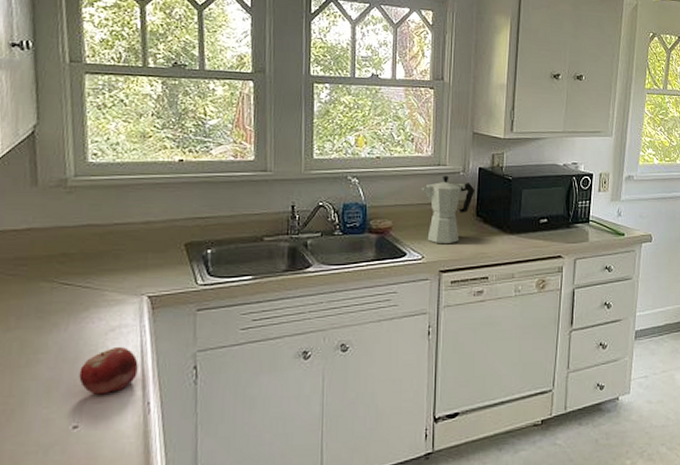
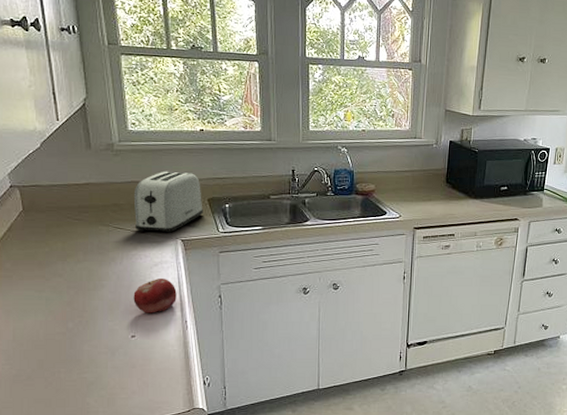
toaster: none [88,210,179,288] -> present [133,171,203,233]
moka pot: present [421,175,476,244] -> none [400,147,446,206]

